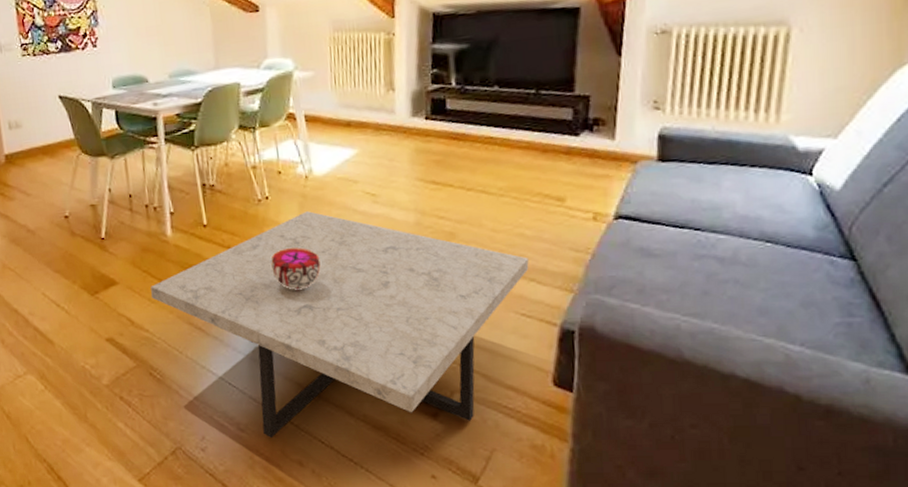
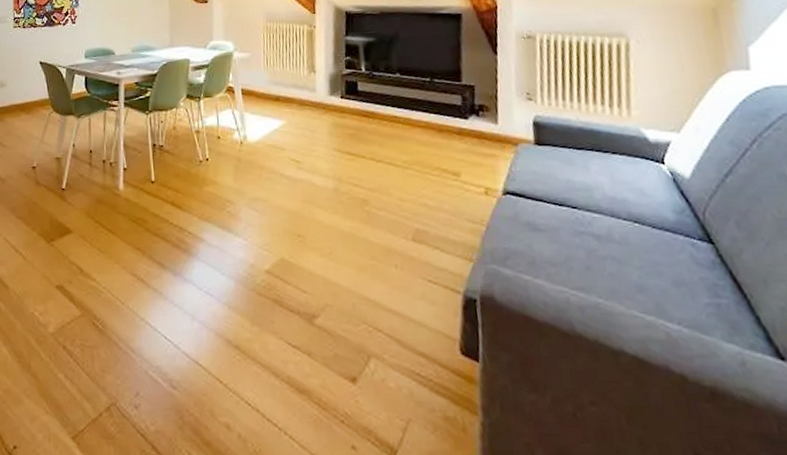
coffee table: present [150,211,529,438] -> none [100,173,433,397]
decorative bowl: present [271,248,321,290] -> none [208,207,252,247]

